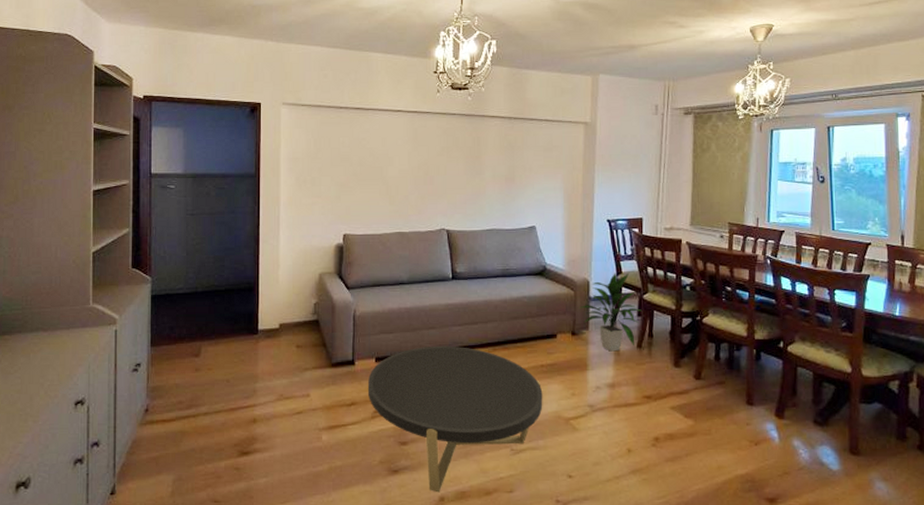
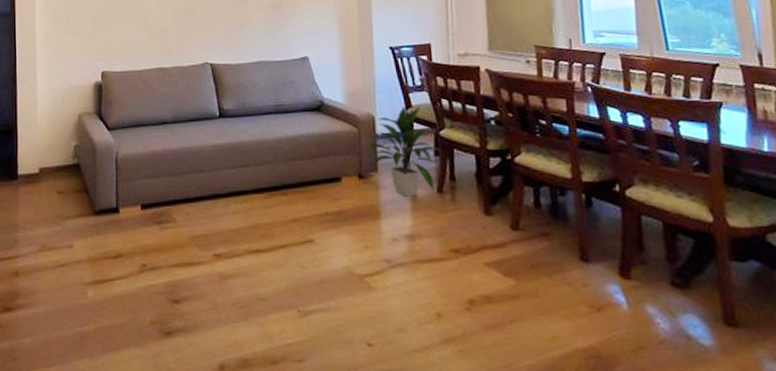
coffee table: present [367,345,543,493] -> none [133,191,332,360]

